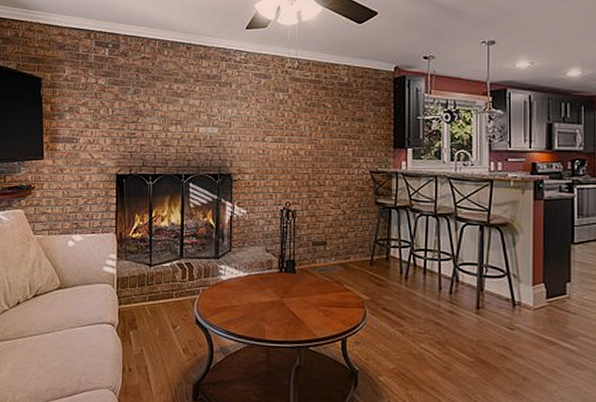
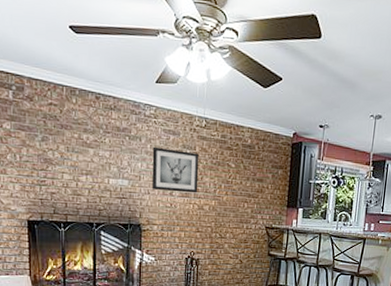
wall art: none [242,91,293,138] -> present [151,146,200,193]

